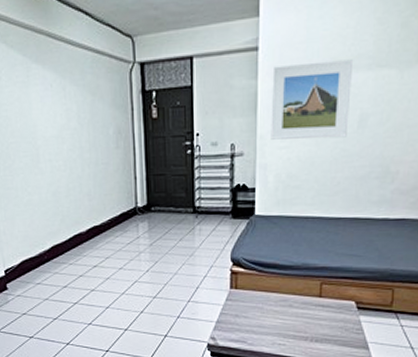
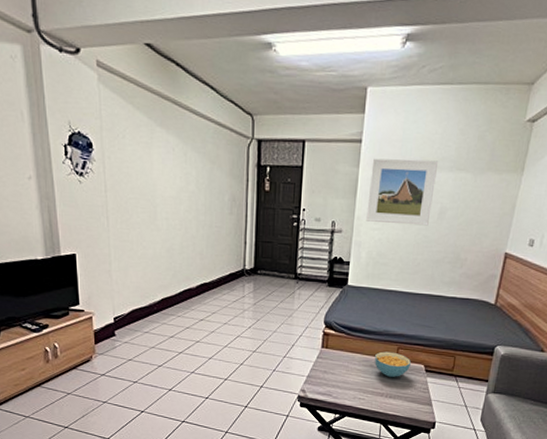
cereal bowl: none [294,288,338,317] -> present [375,351,411,377]

